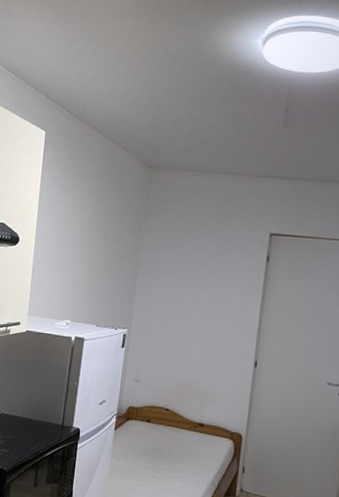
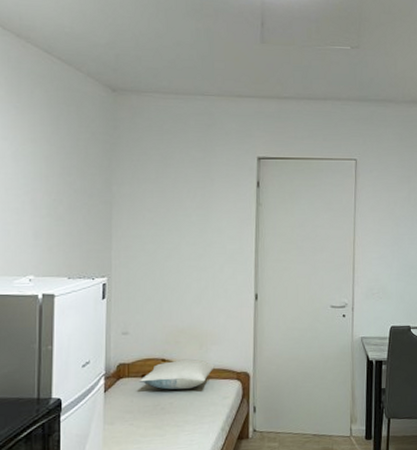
pillow: none [144,411,212,440] -> present [139,358,216,390]

